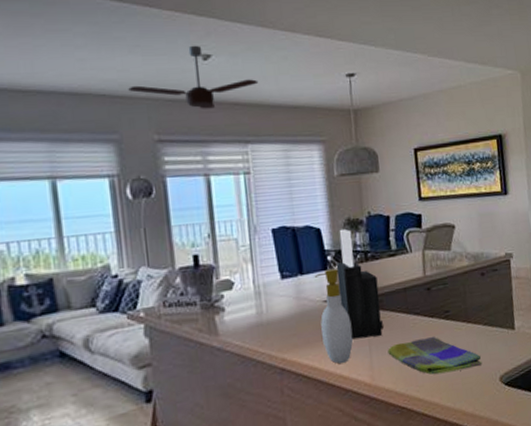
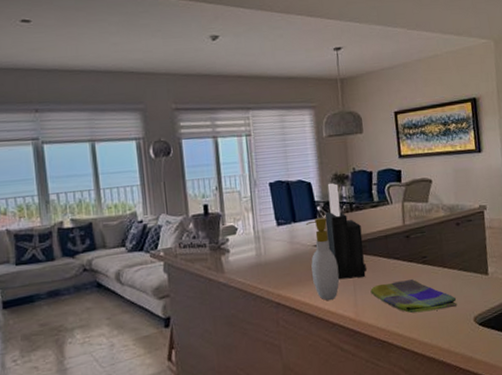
ceiling fan: present [128,45,259,109] -> none [151,28,258,82]

